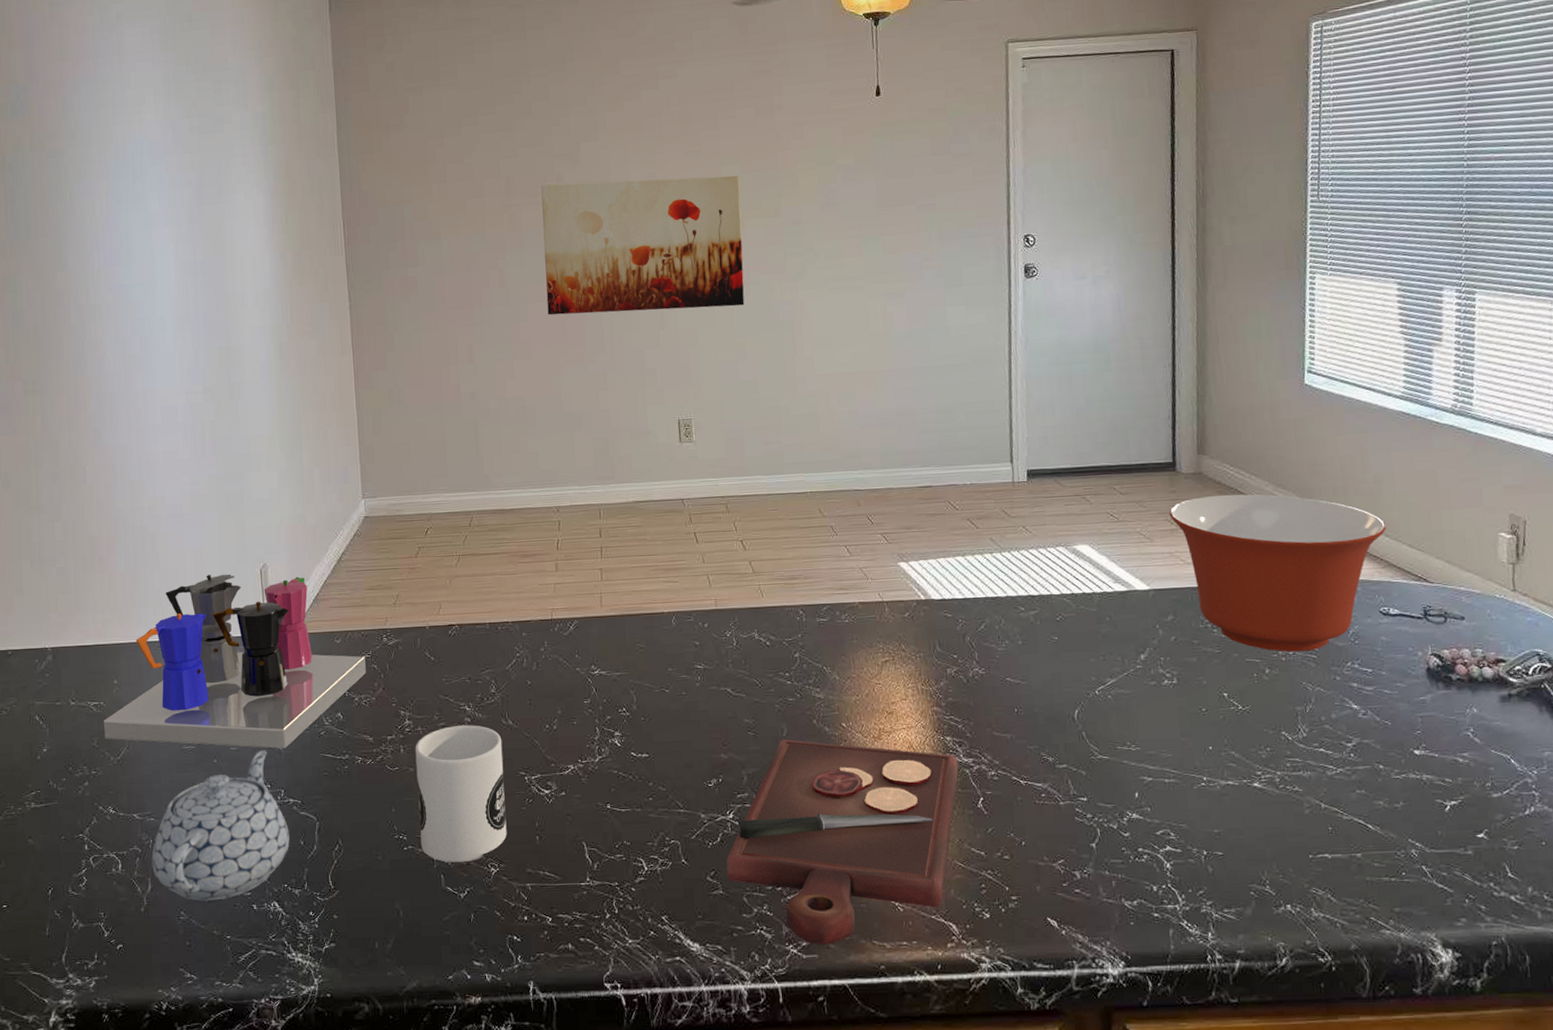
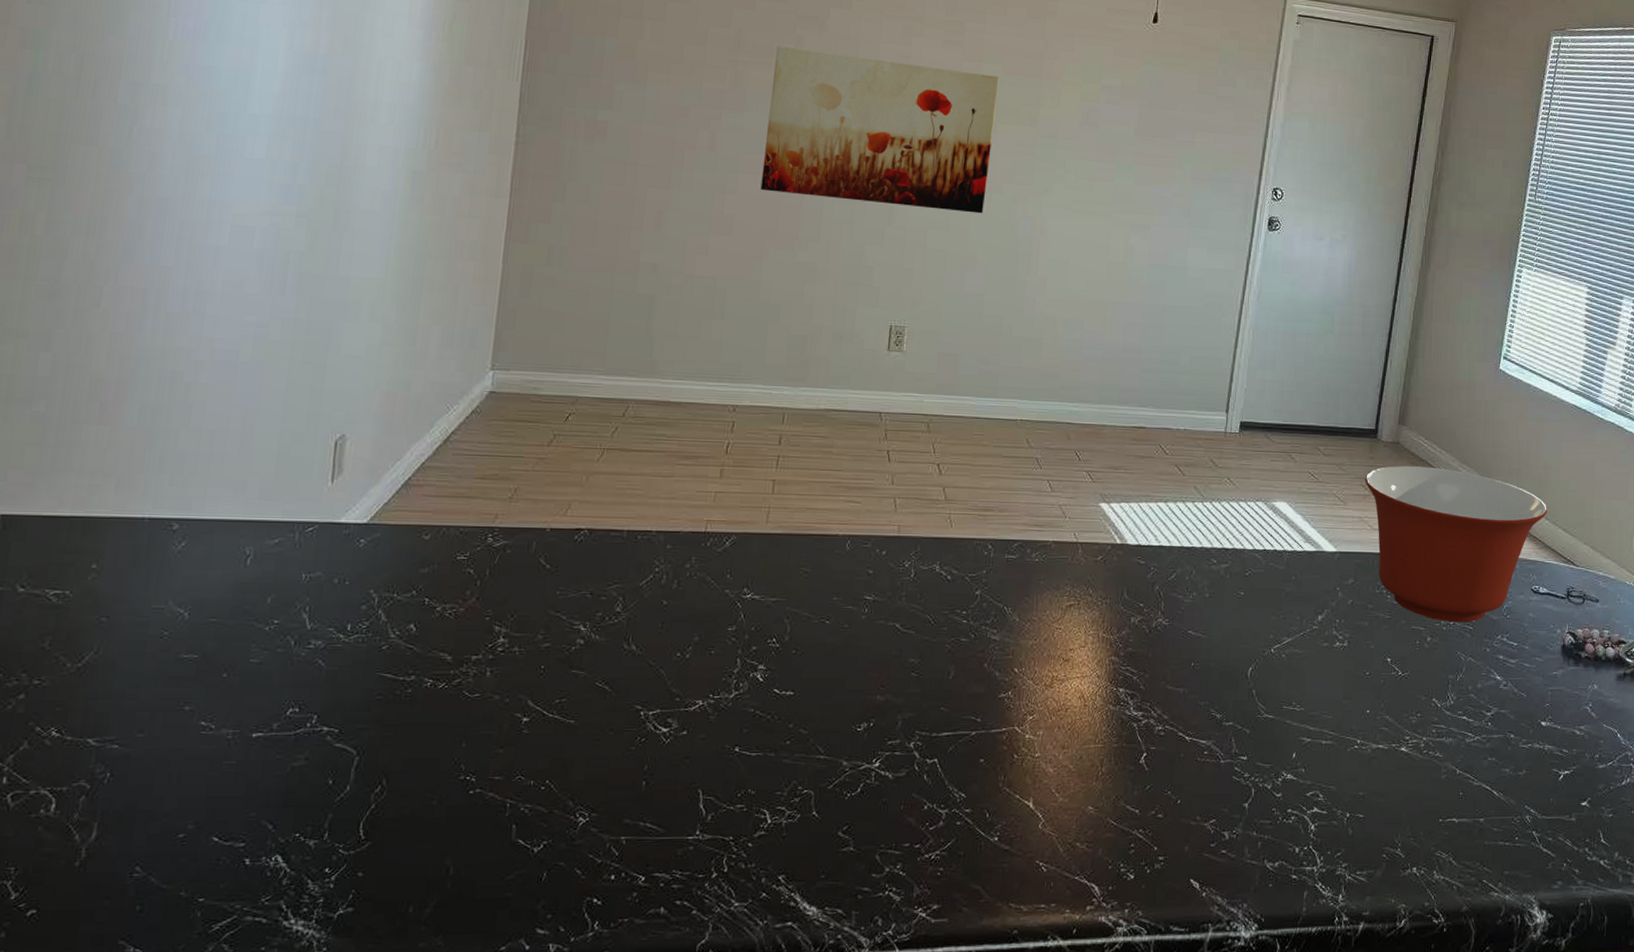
coffee maker: present [104,573,367,749] -> none [62,441,459,664]
teapot: present [152,750,290,901] -> none [103,665,315,854]
mug: present [415,725,507,862] -> none [492,648,620,810]
cutting board: present [726,739,958,945] -> none [861,683,1127,908]

